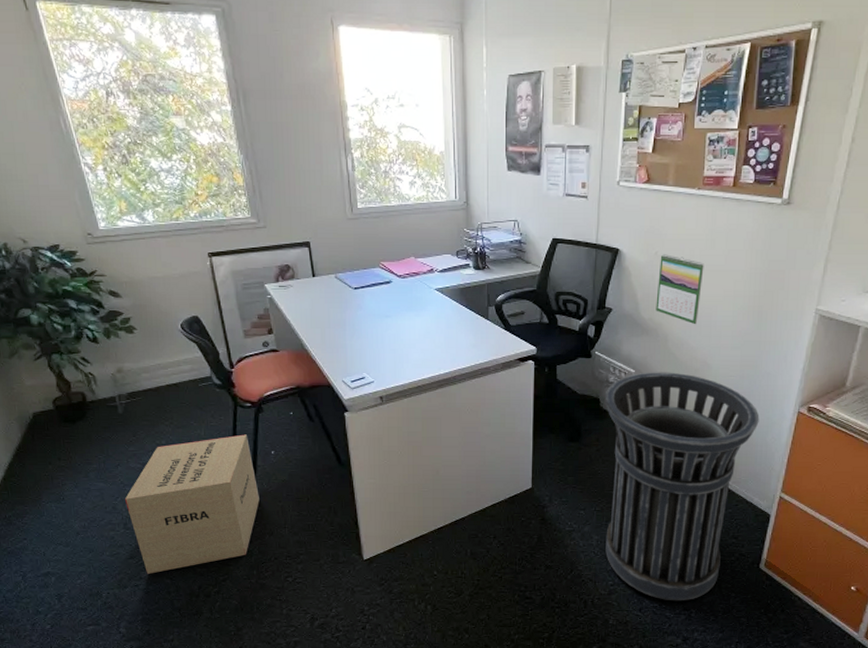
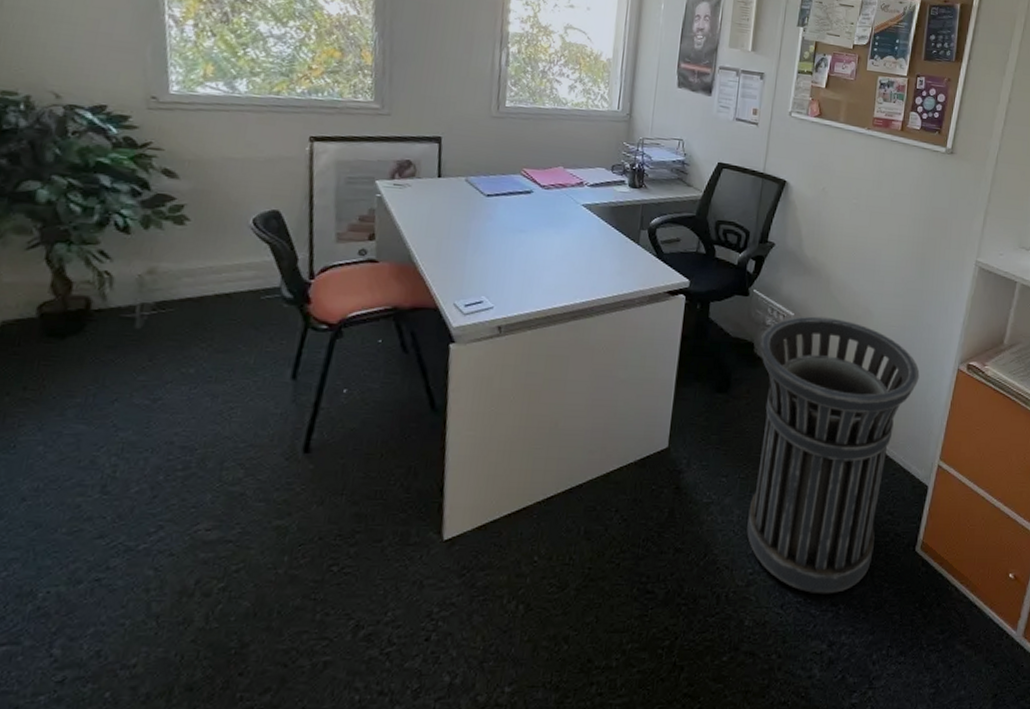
cardboard box: present [125,434,259,574] -> none [112,365,315,562]
calendar: present [656,254,704,325] -> none [820,190,871,268]

